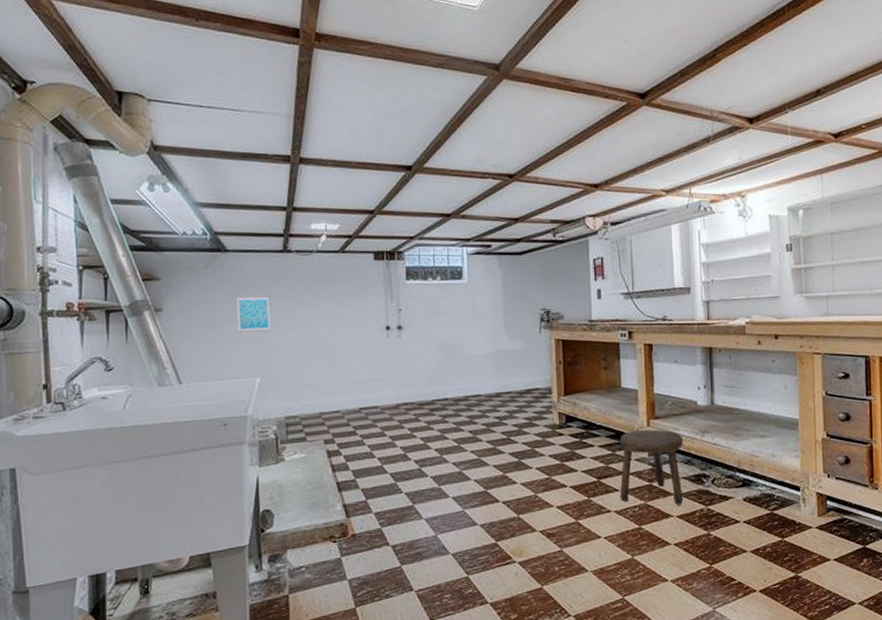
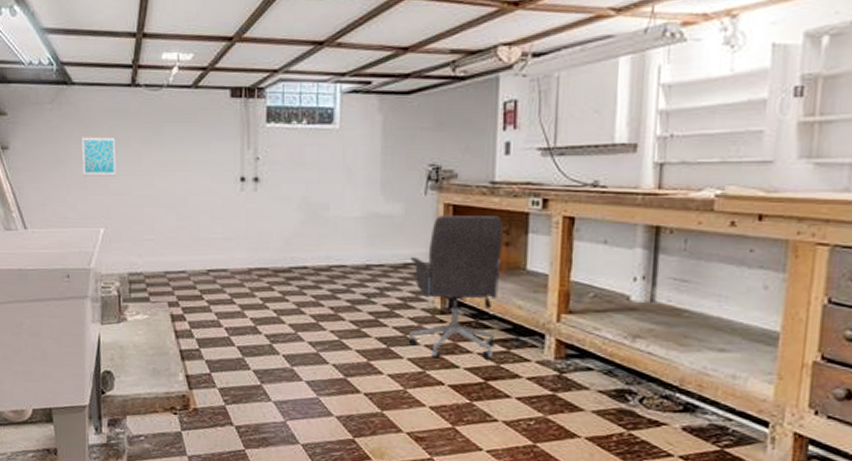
office chair: none [532,347,604,466] -> present [408,216,503,360]
stool: present [619,429,684,505] -> none [511,326,606,424]

